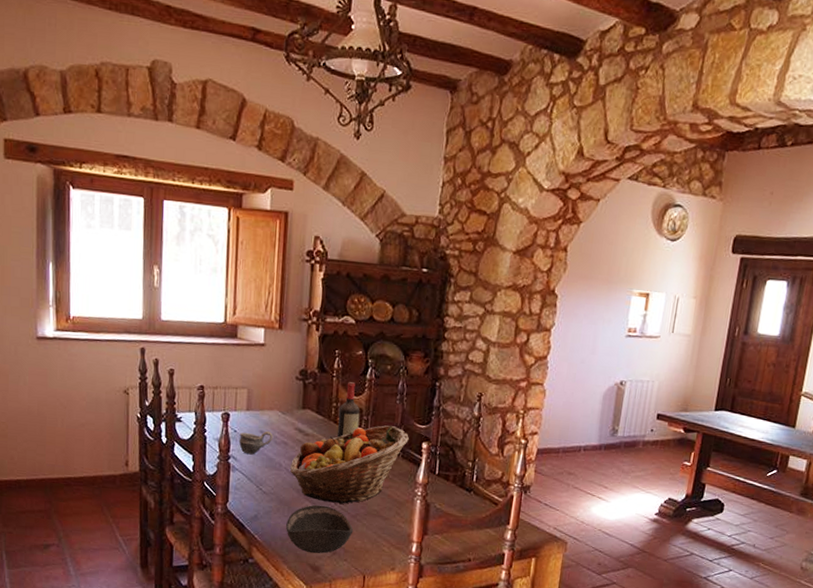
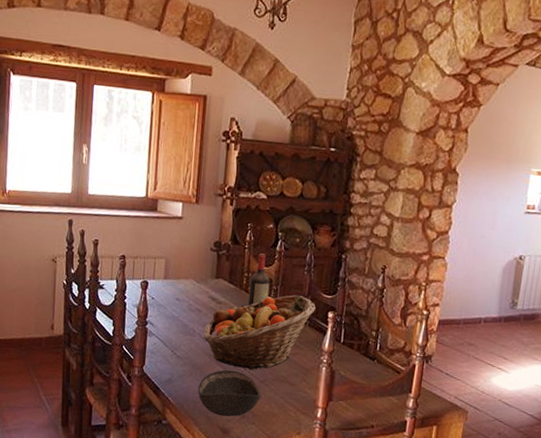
cup: present [238,430,274,455] -> none [155,298,188,321]

